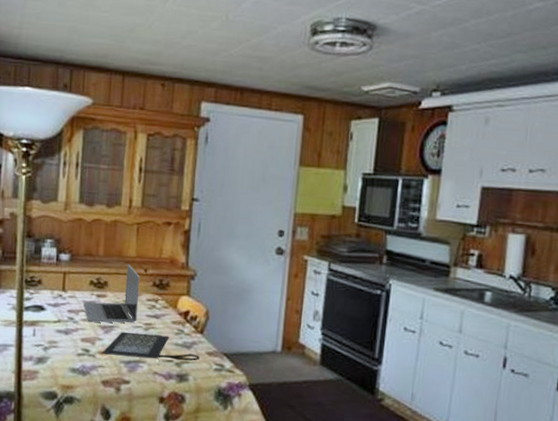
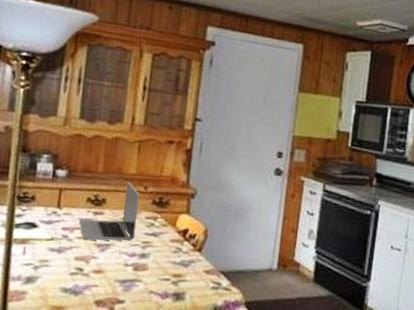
clutch bag: present [102,331,200,364] -> none [96,250,197,283]

